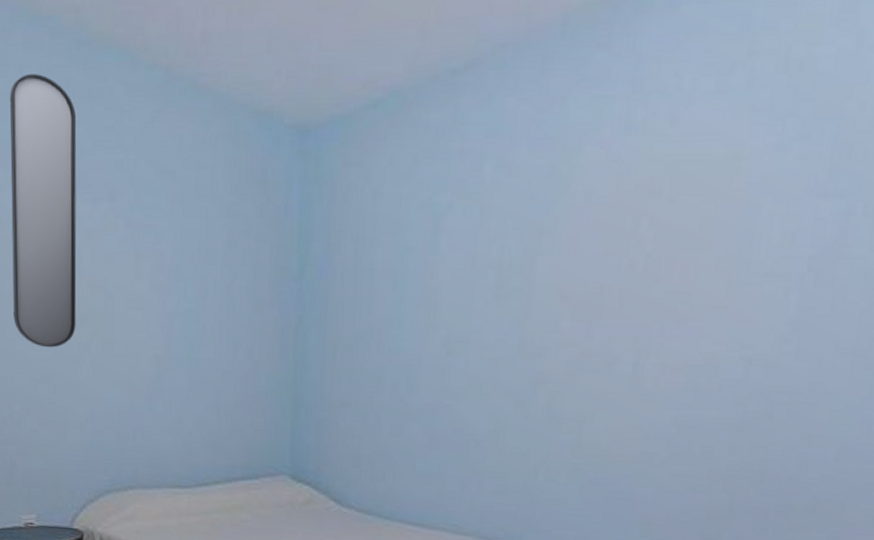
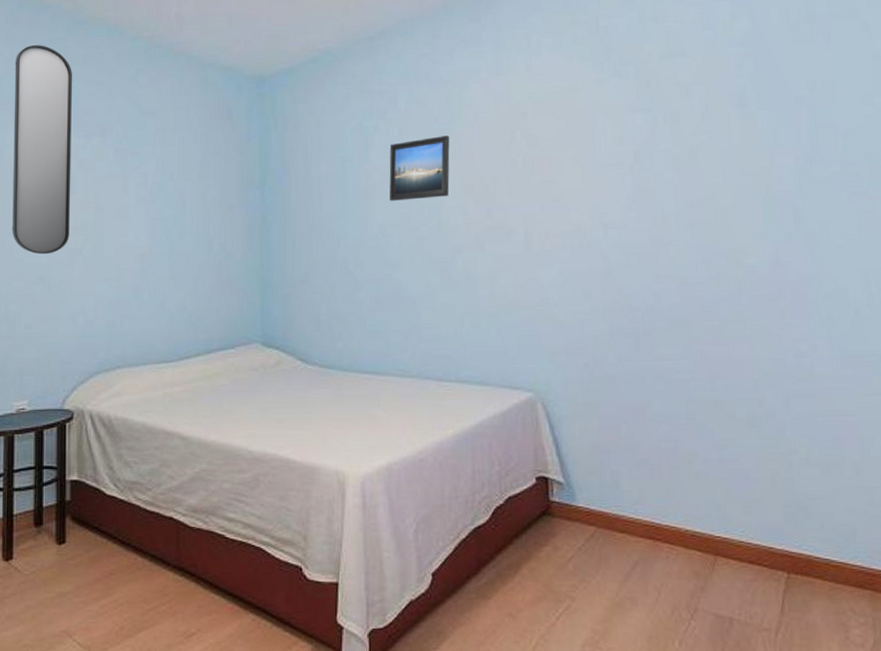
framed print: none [459,221,548,309] -> present [389,136,450,201]

